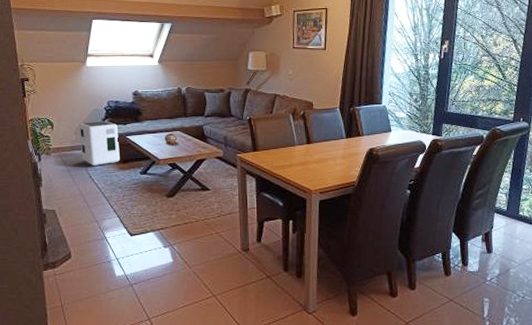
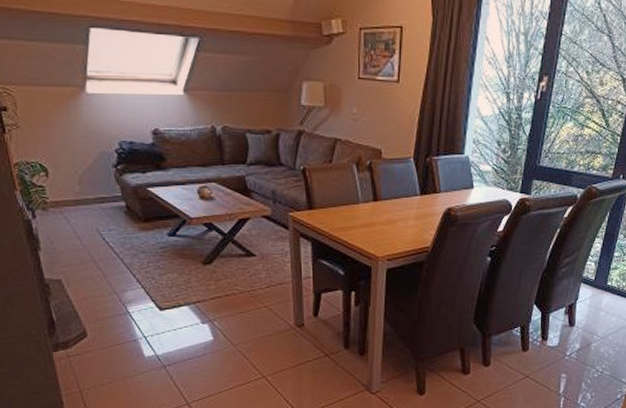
air purifier: present [79,121,120,166] -> none [83,168,140,225]

